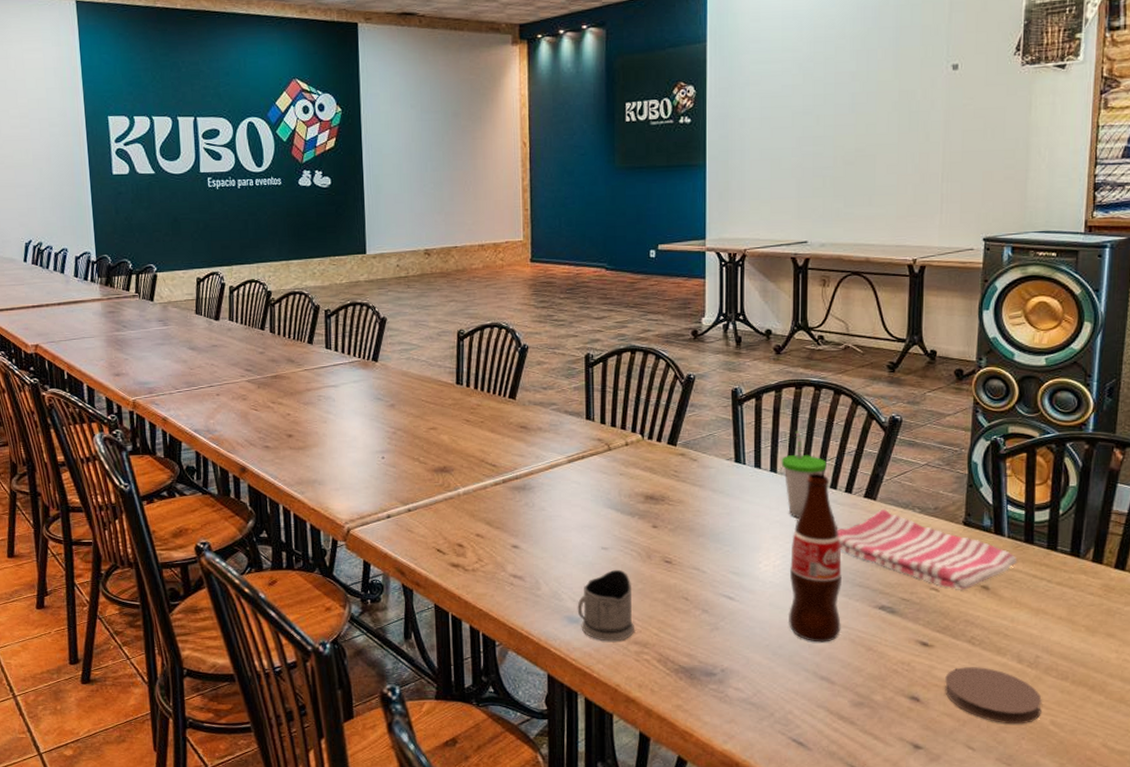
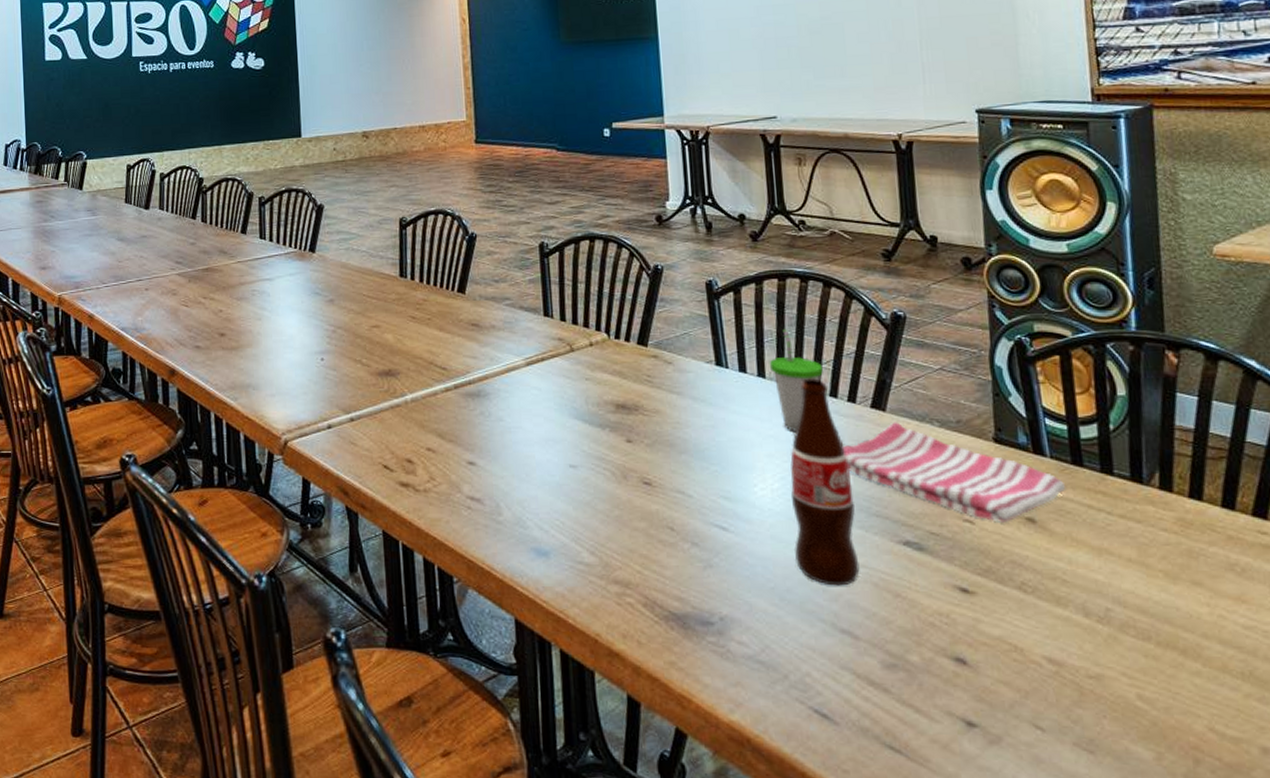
tea glass holder: present [577,569,635,642] -> none [545,491,614,580]
coaster: present [945,667,1042,724] -> none [995,621,1123,698]

